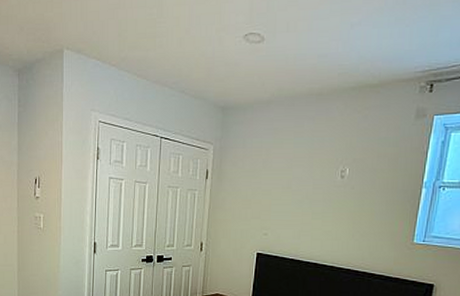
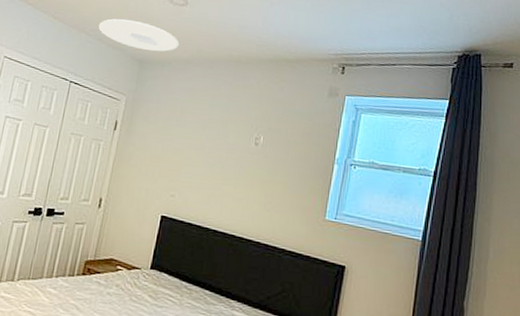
ceiling light: none [180,66,259,96] -> present [99,18,180,52]

